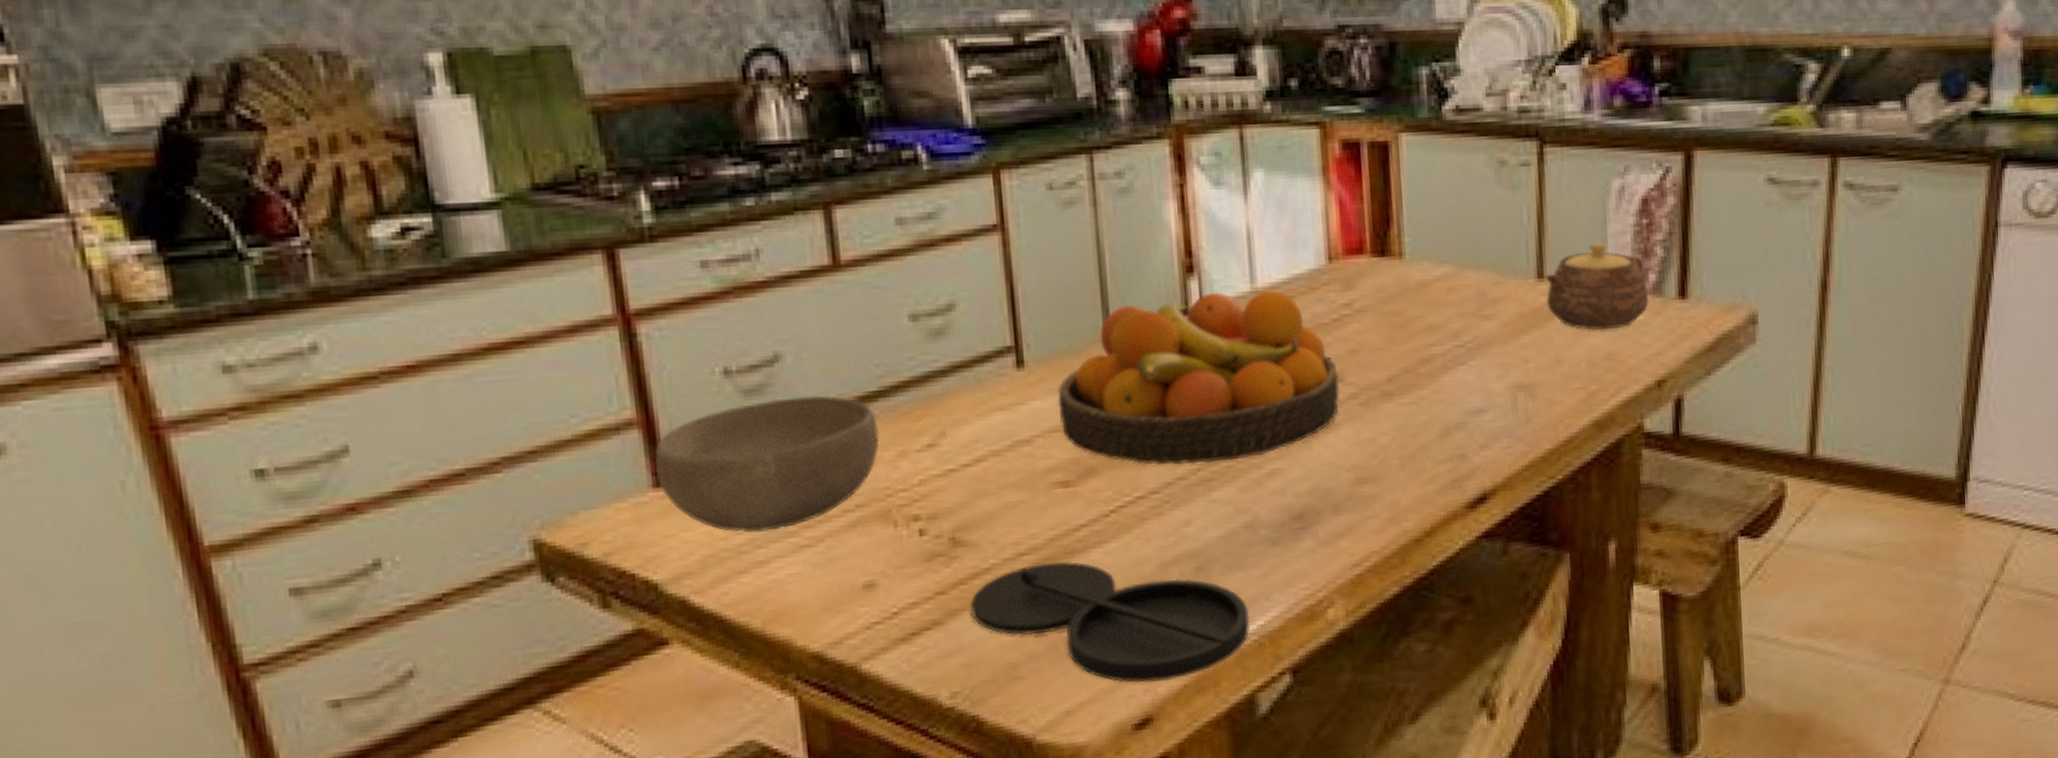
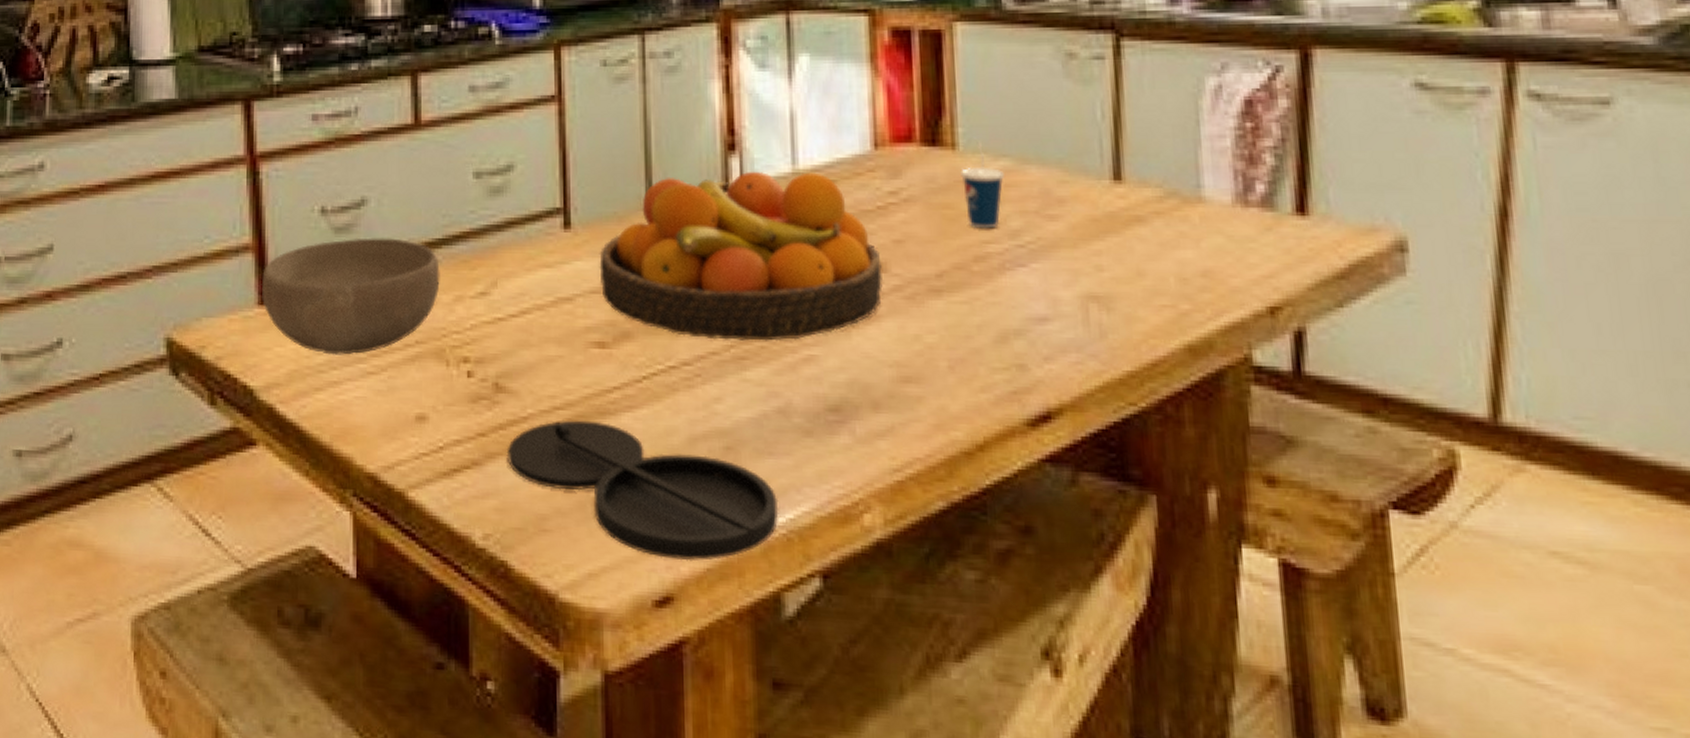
cup: none [1407,249,1446,333] -> present [961,141,1004,229]
teapot: present [1544,242,1649,331] -> none [1122,145,1257,243]

